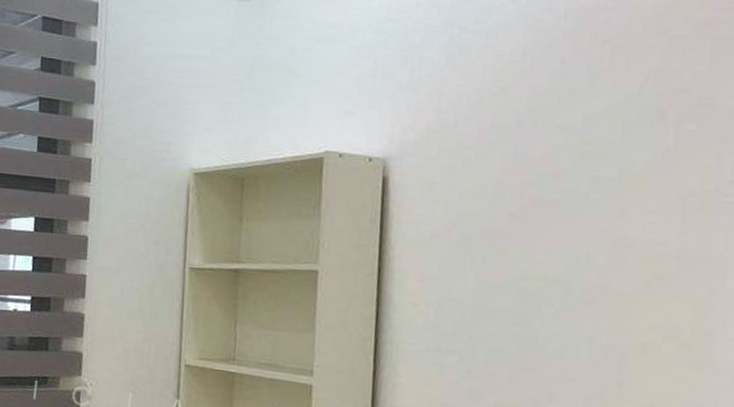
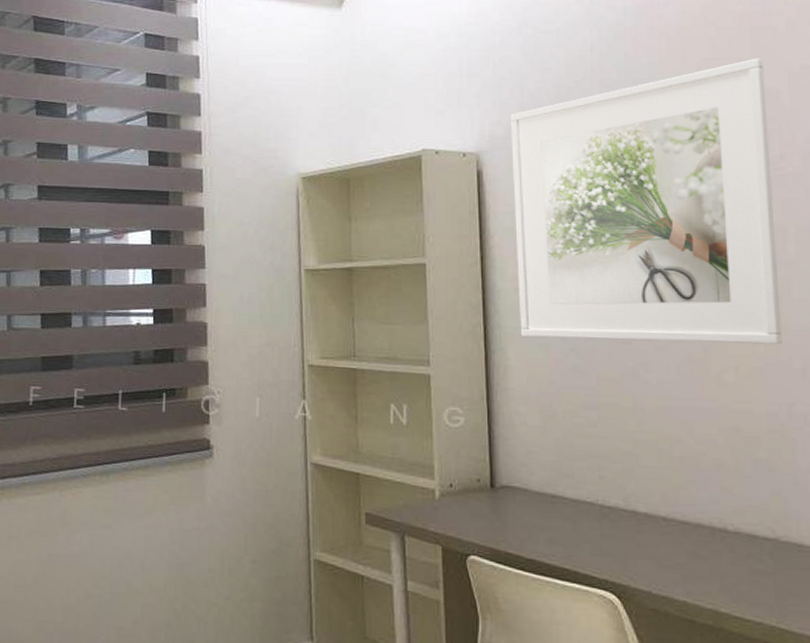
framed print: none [414,71,723,385] -> present [510,58,782,345]

